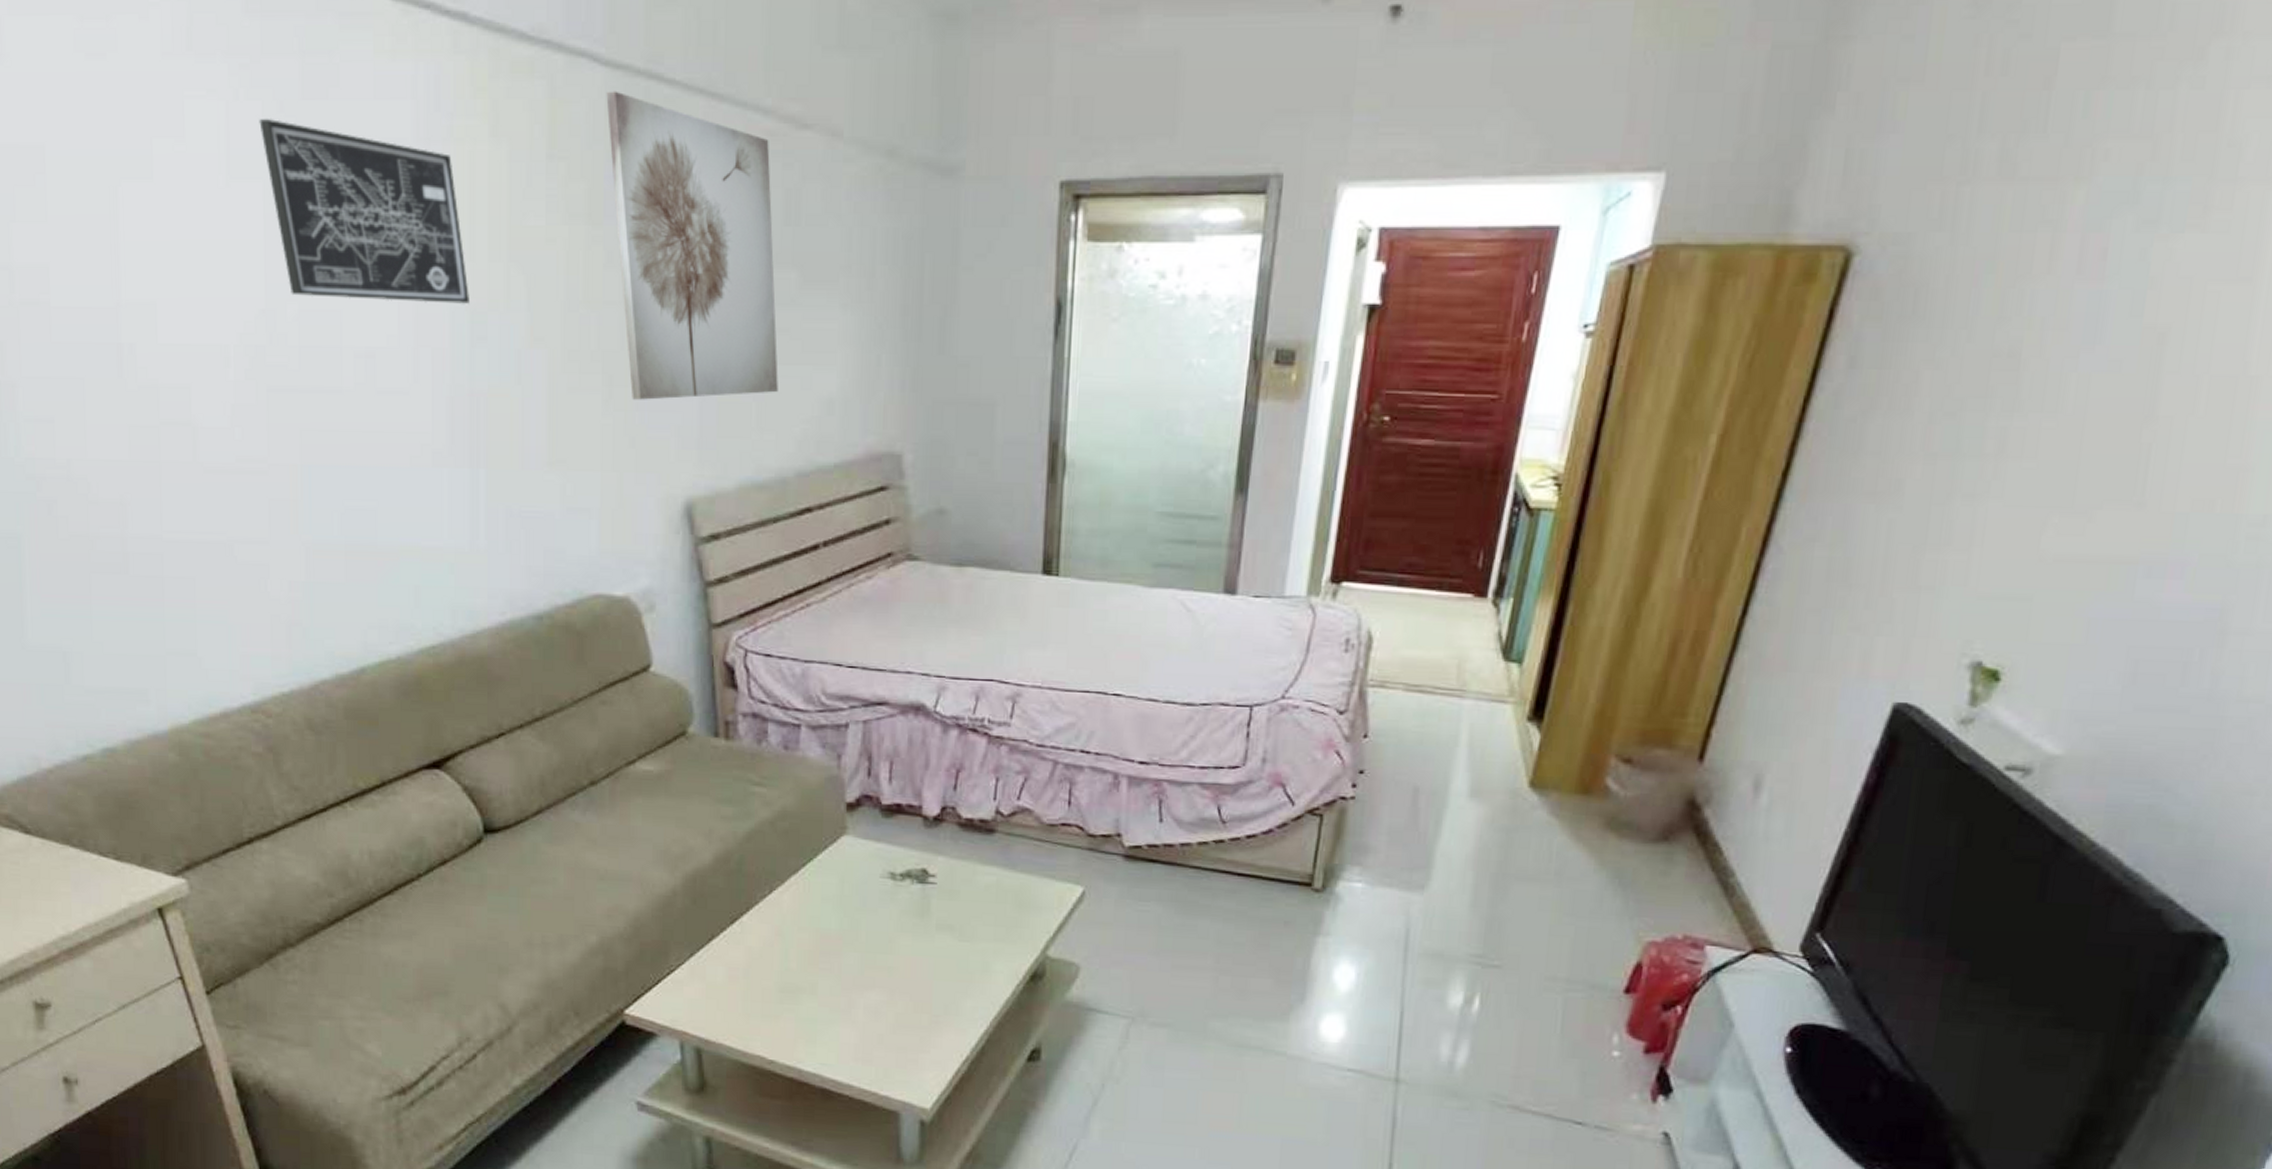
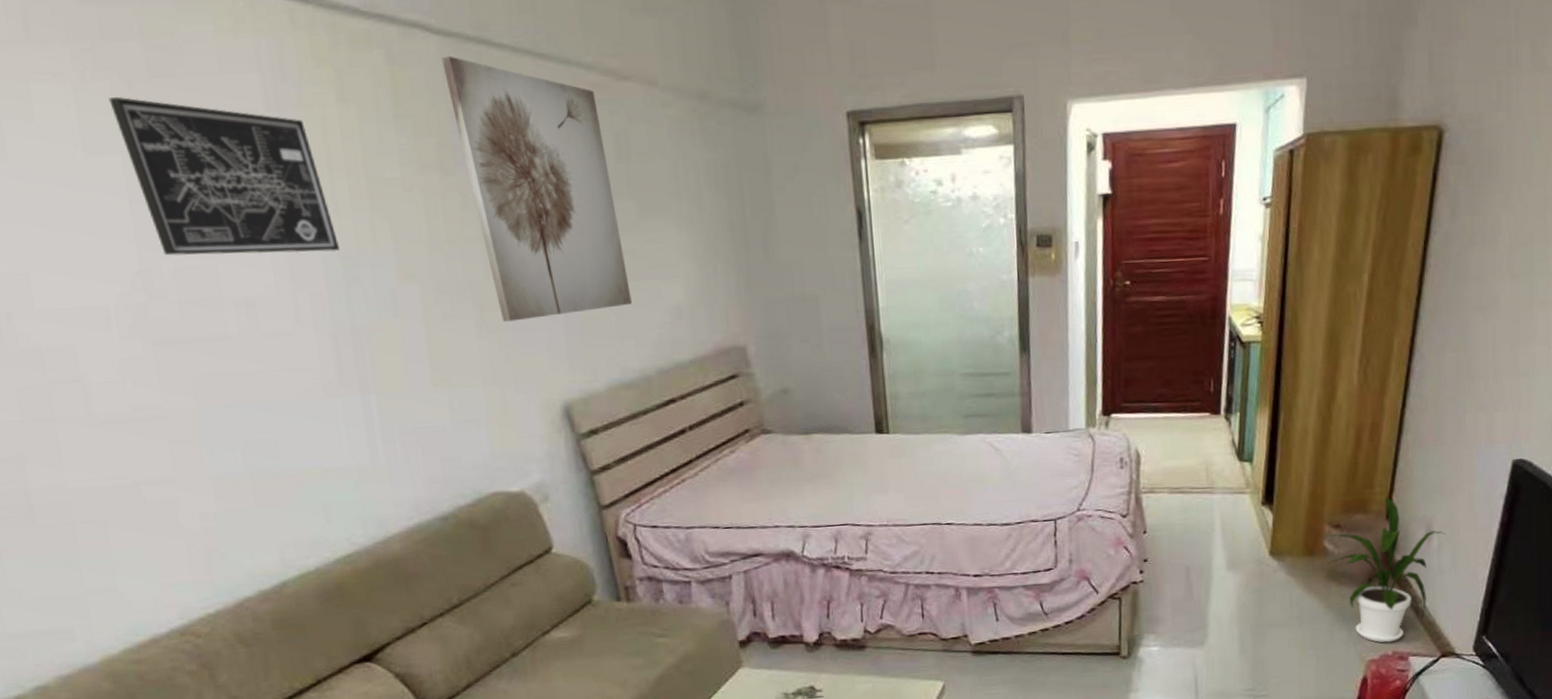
house plant: none [1606,730,1781,923] -> present [1323,496,1446,643]

